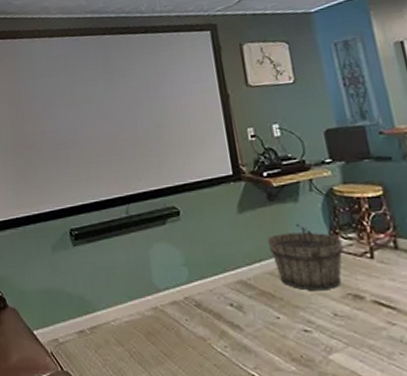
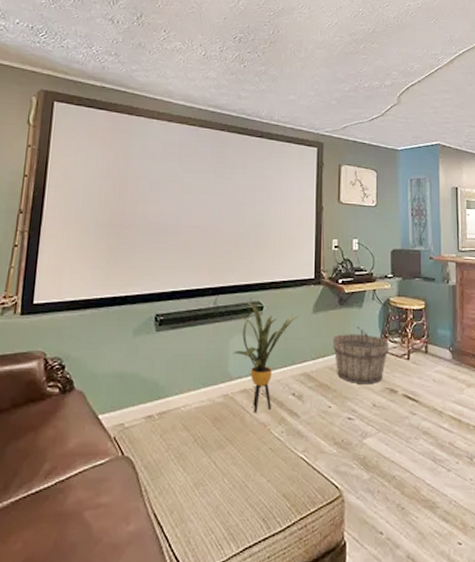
house plant: none [154,208,221,327] -> present [232,302,298,414]

